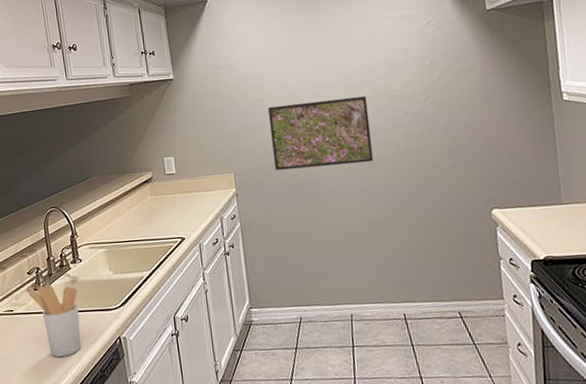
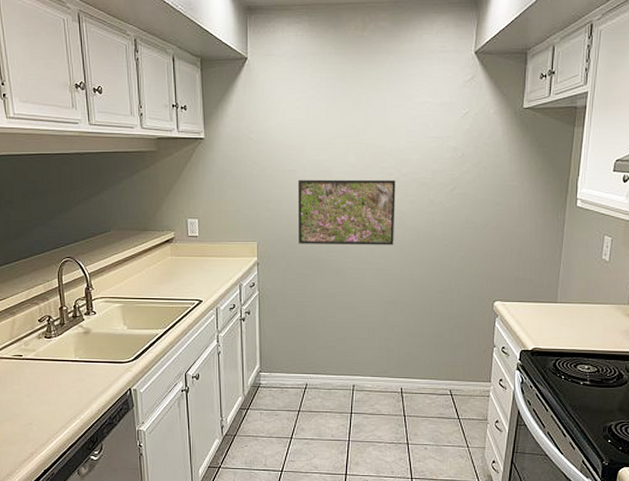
utensil holder: present [28,284,82,357] -> none [39,333,91,403]

